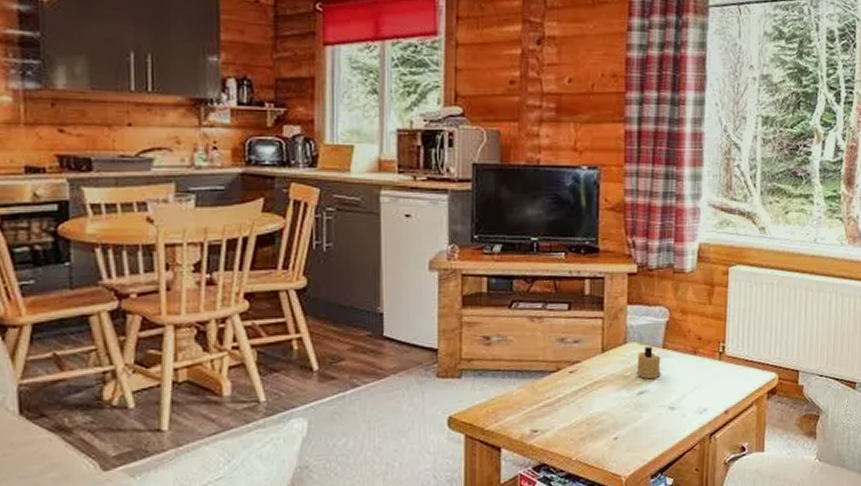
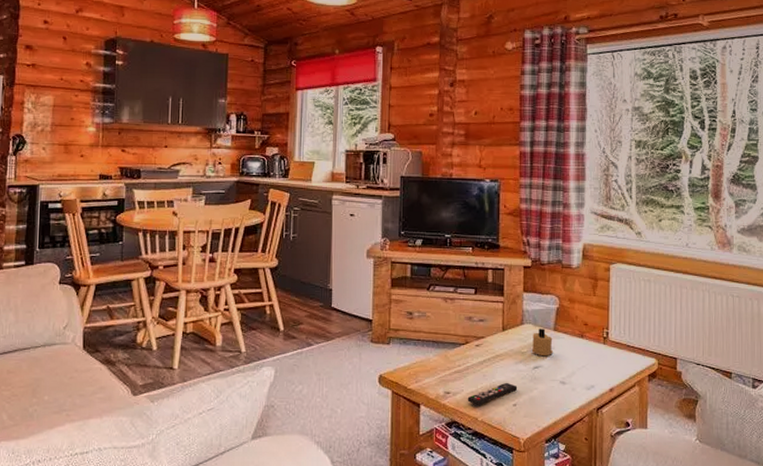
remote control: none [559,412,619,443] -> present [467,382,518,405]

